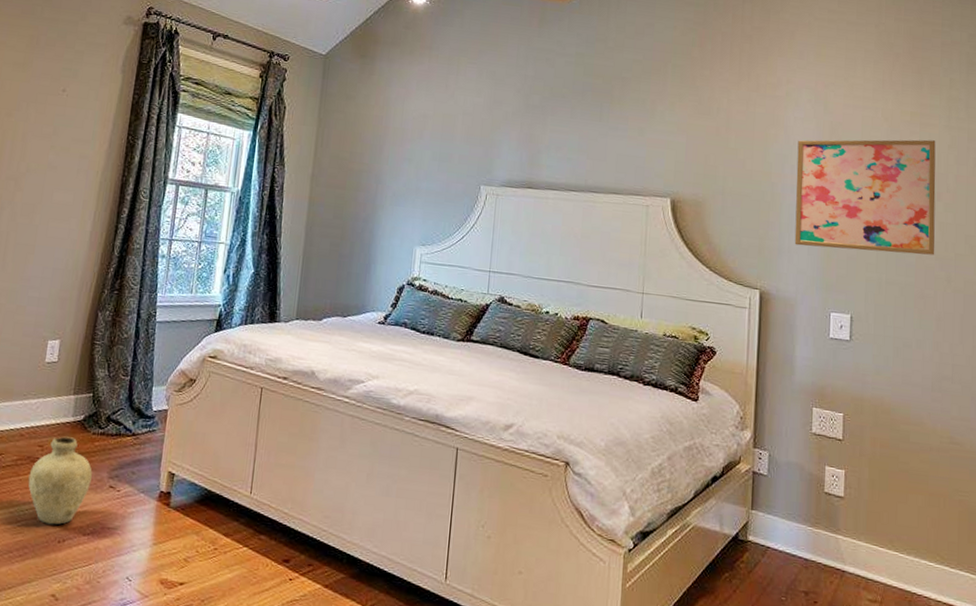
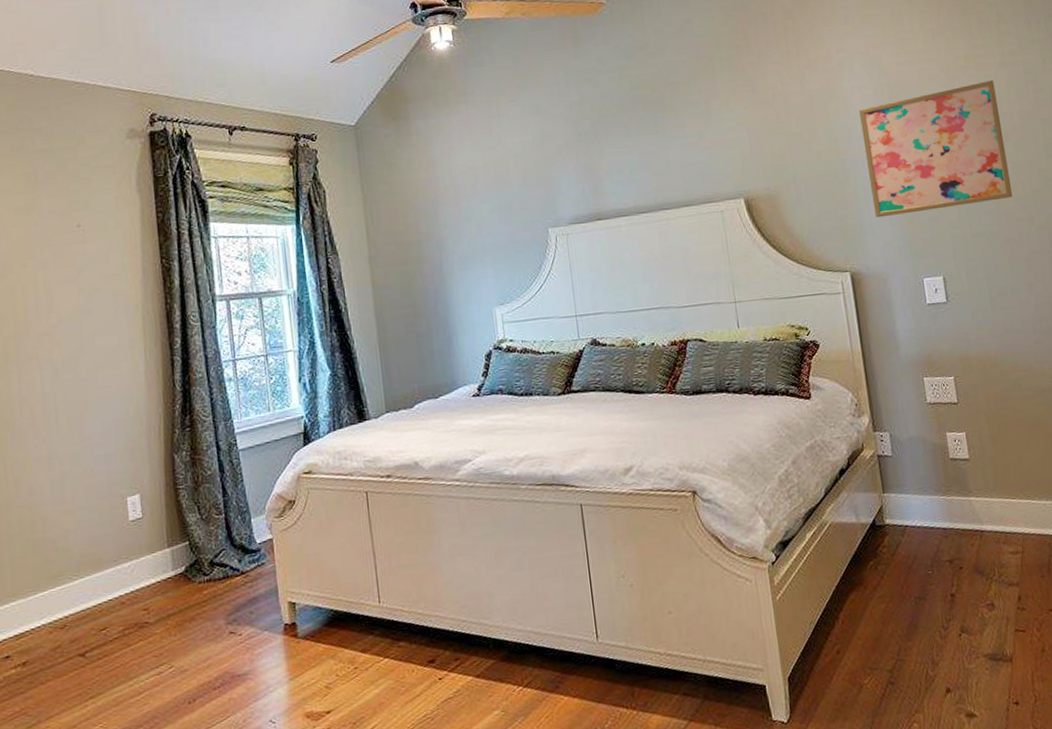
vase: present [28,436,92,525] -> none [140,592,209,688]

